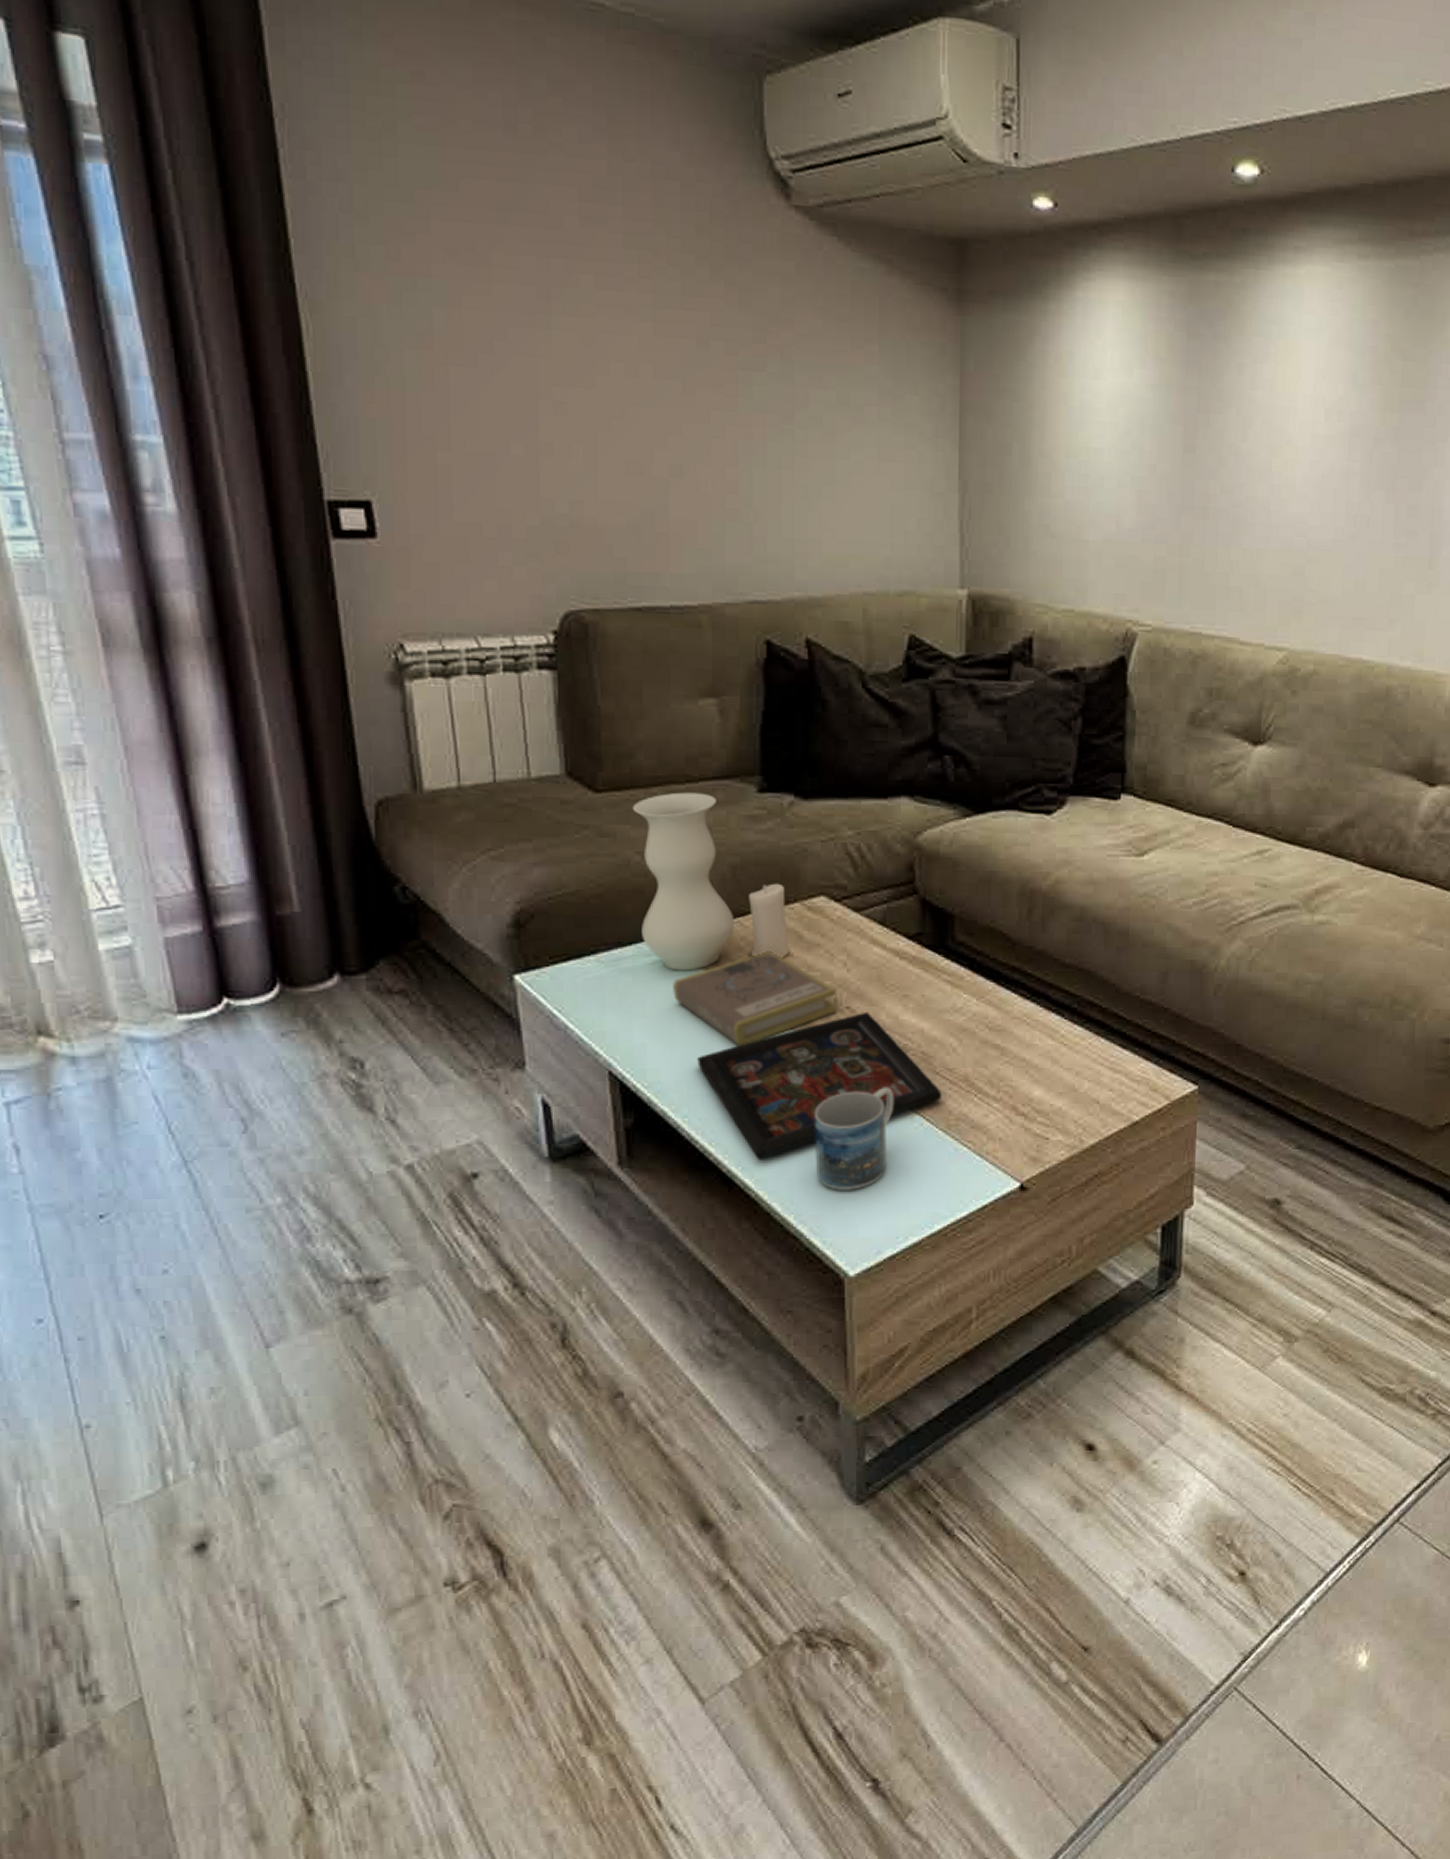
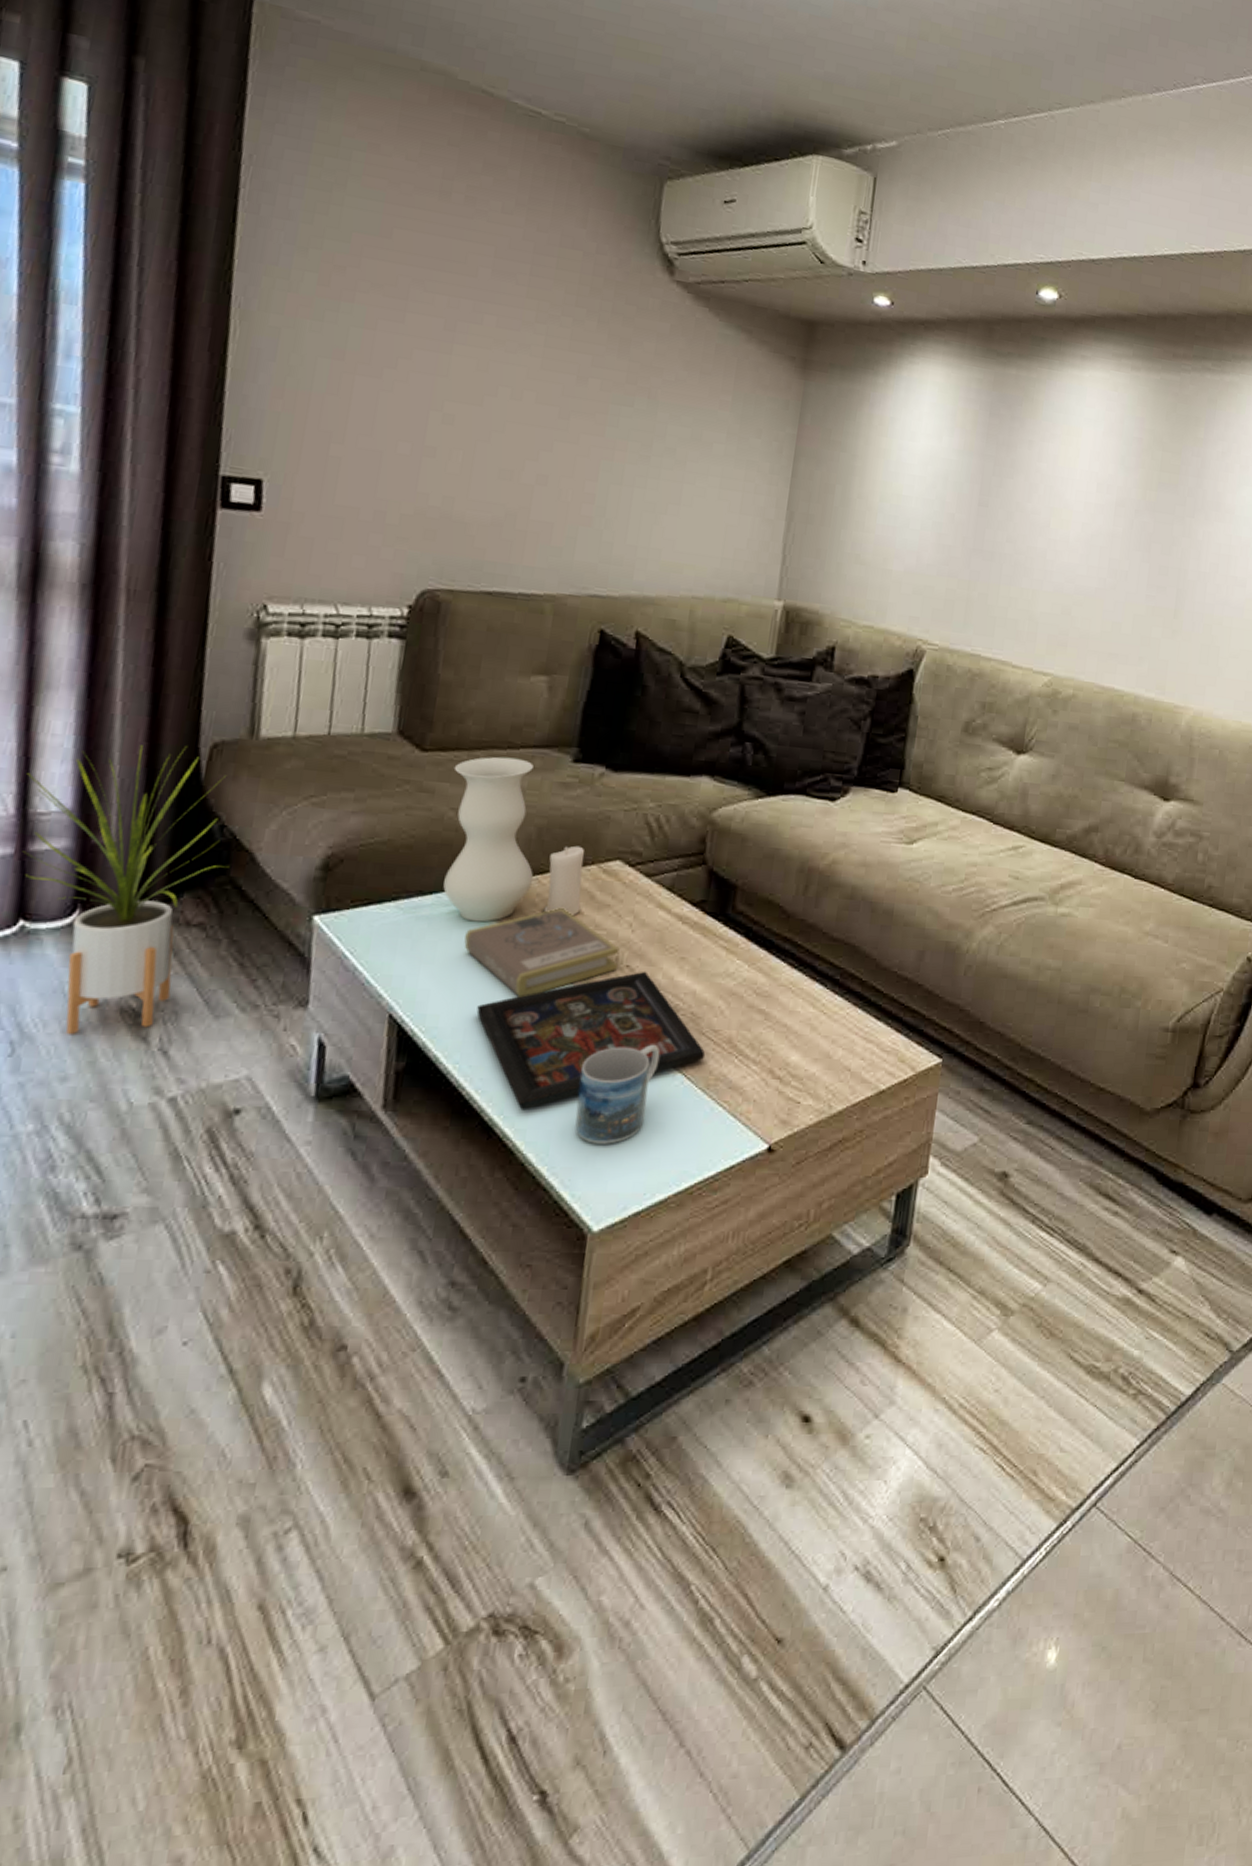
house plant: none [197,806,420,1109] -> present [22,745,230,1035]

